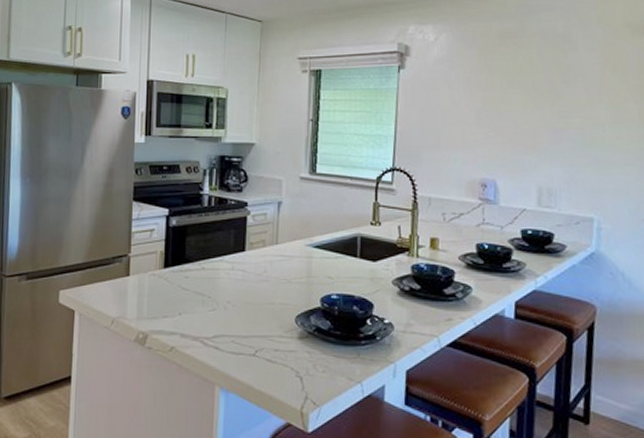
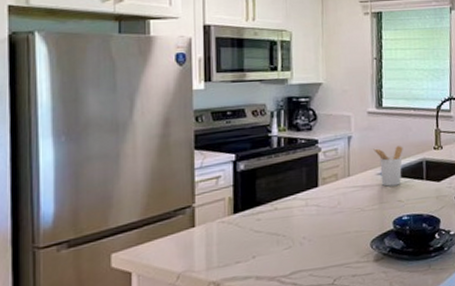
utensil holder: none [304,217,336,260] -> present [373,146,403,187]

